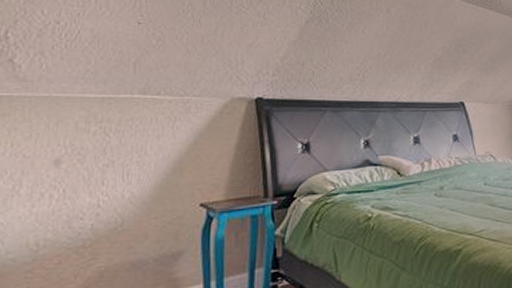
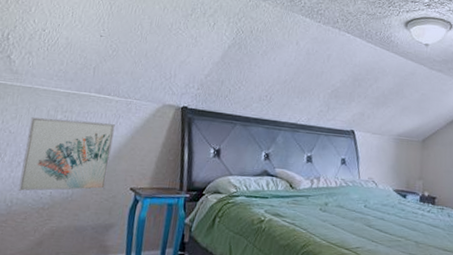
wall art: none [44,130,171,229] -> present [18,117,115,191]

